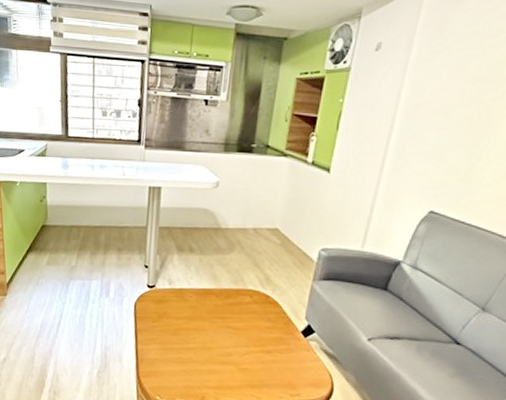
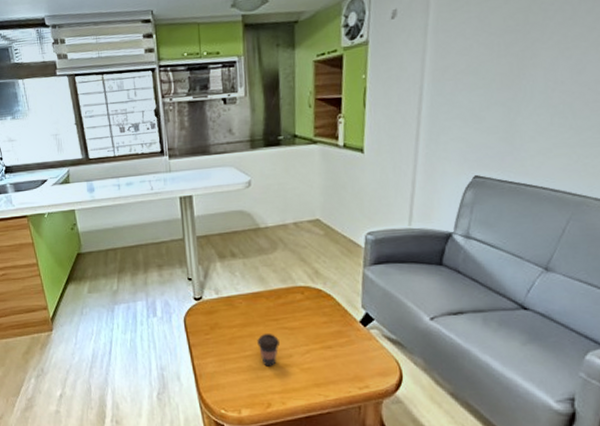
coffee cup: none [201,329,222,362] -> present [257,333,279,366]

